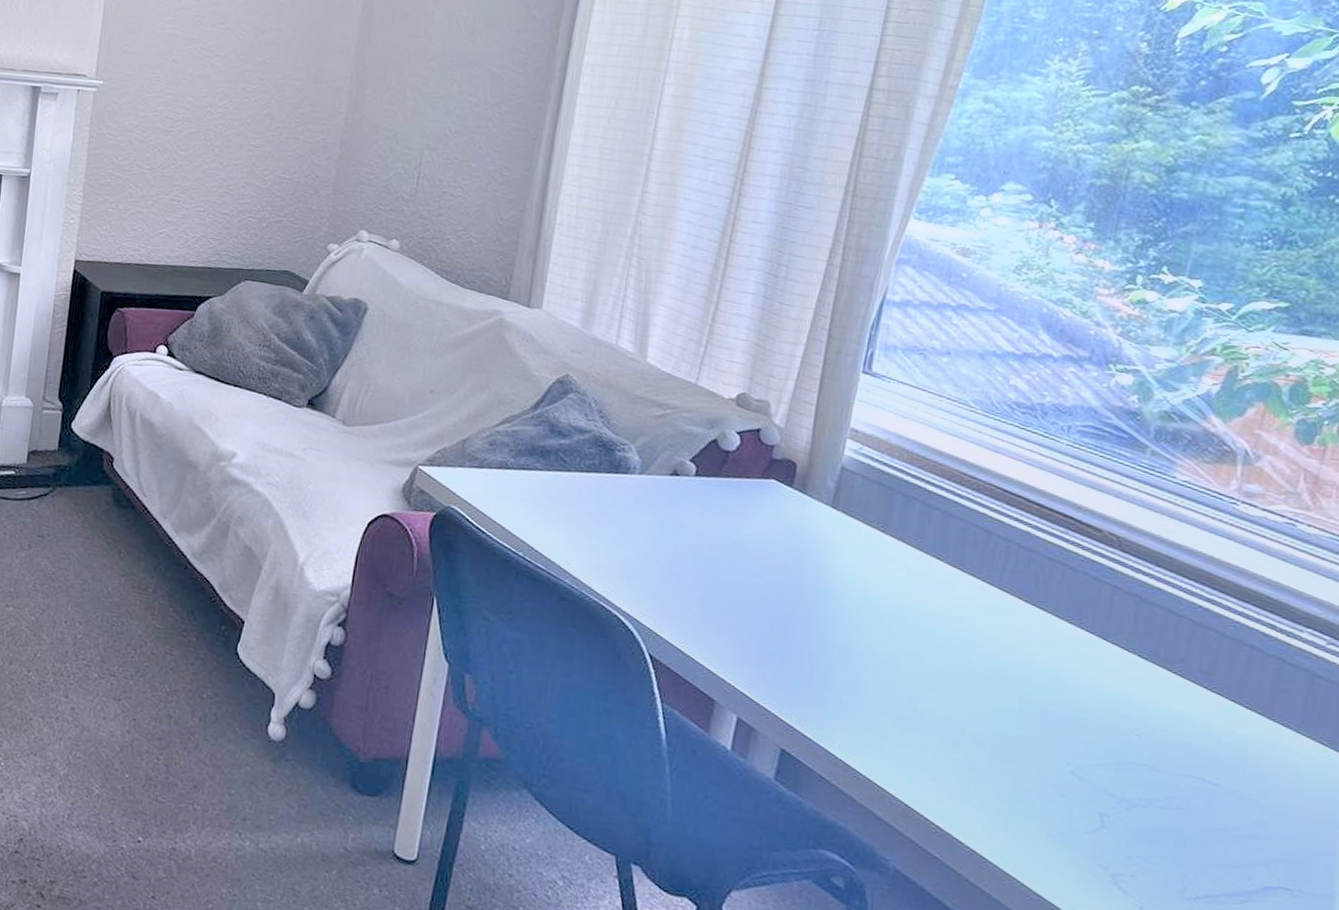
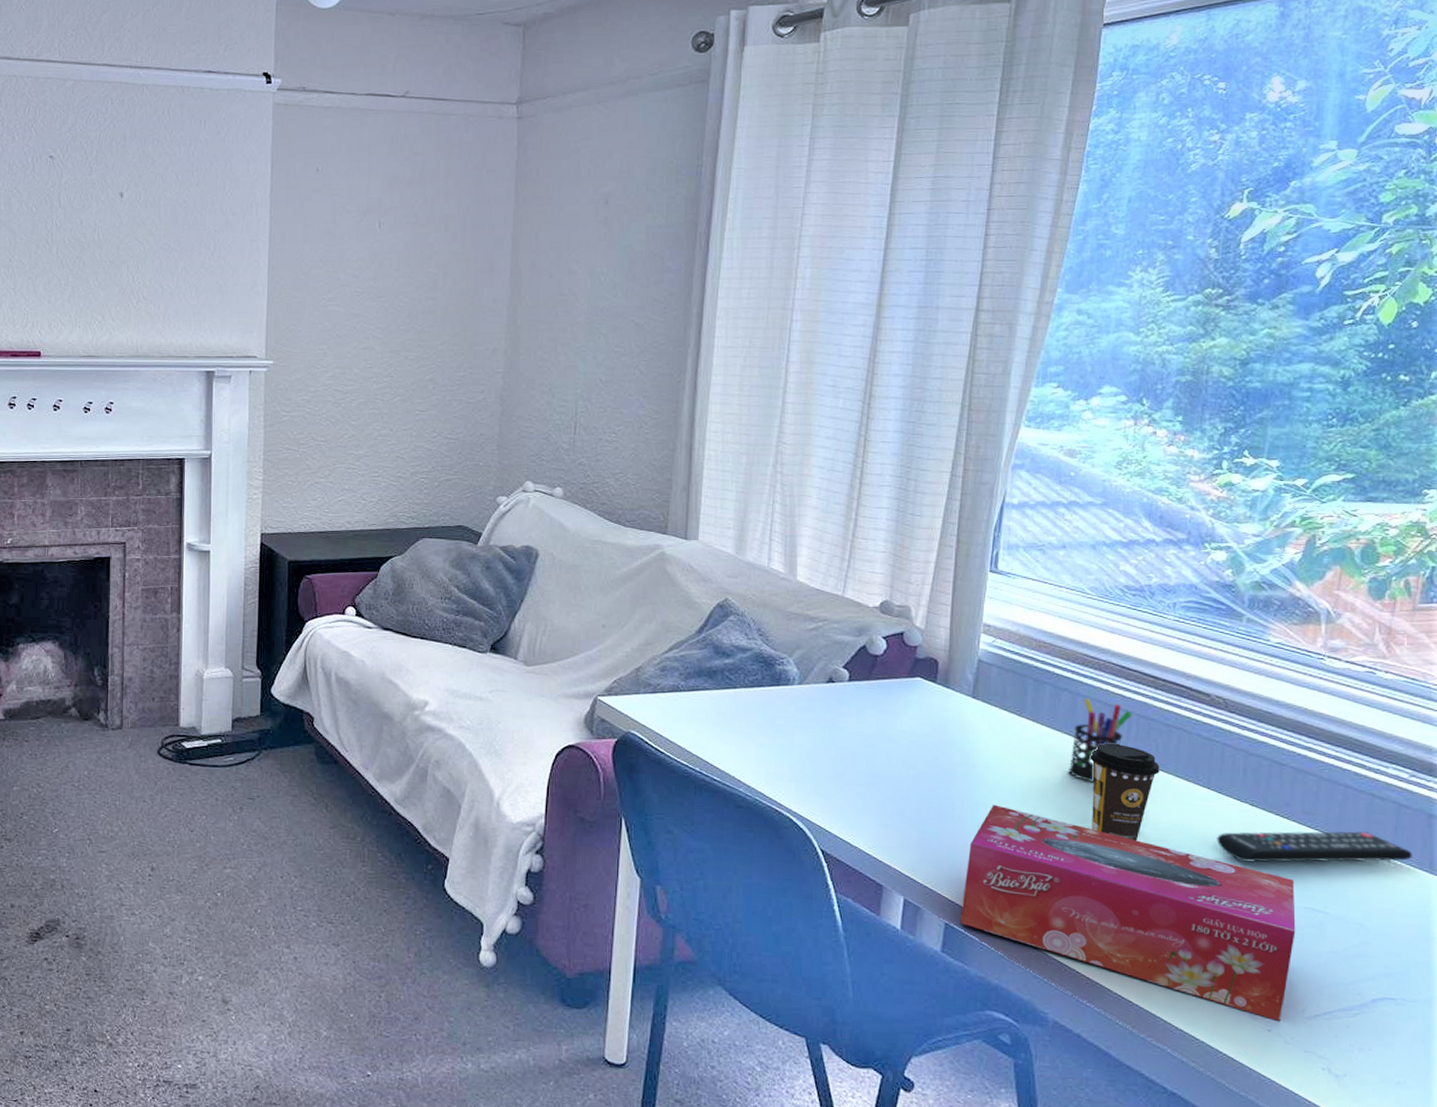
tissue box: none [797,626,1184,900] -> present [960,805,1296,1022]
pen holder: none [933,520,1012,614] -> present [1068,698,1133,783]
coffee cup: none [955,572,1038,683] -> present [1090,744,1160,841]
remote control: none [1097,684,1324,737] -> present [1217,831,1412,862]

